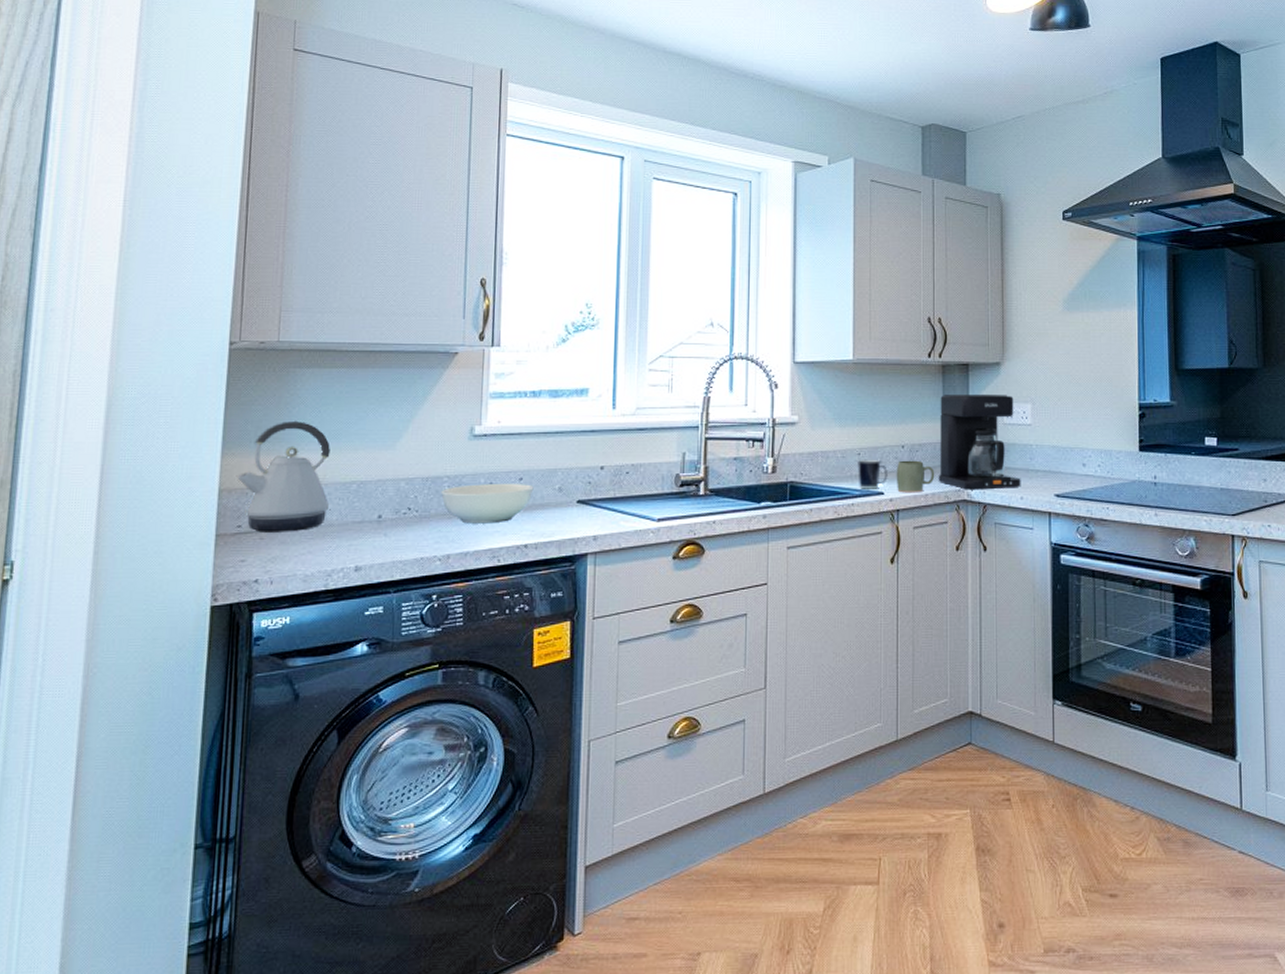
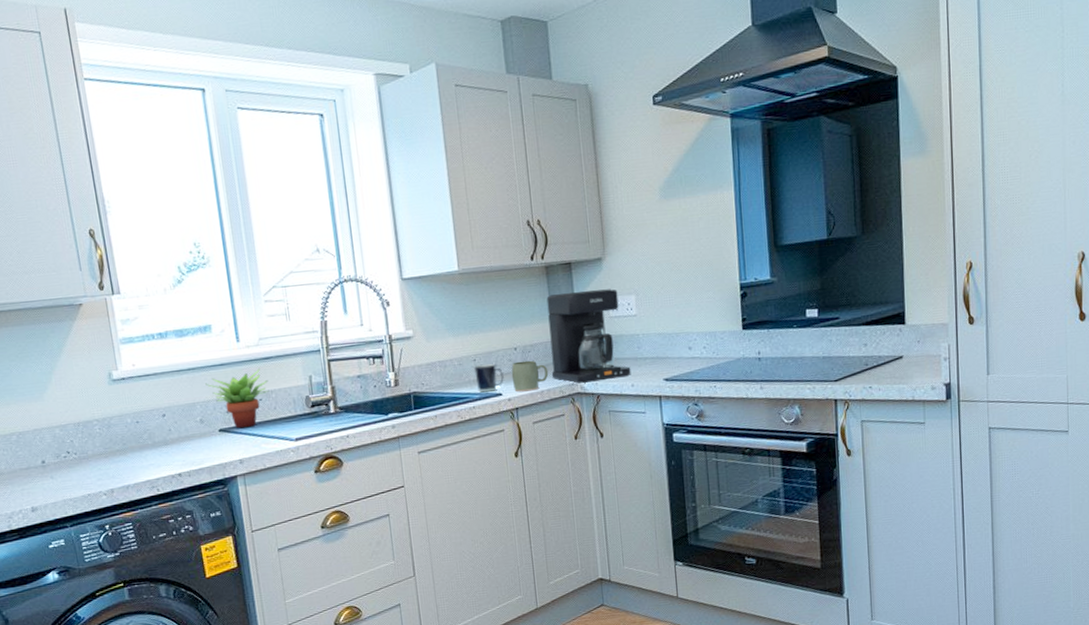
bowl: present [441,483,534,524] -> none [93,419,178,461]
succulent plant: none [572,439,639,502] -> present [205,368,270,429]

